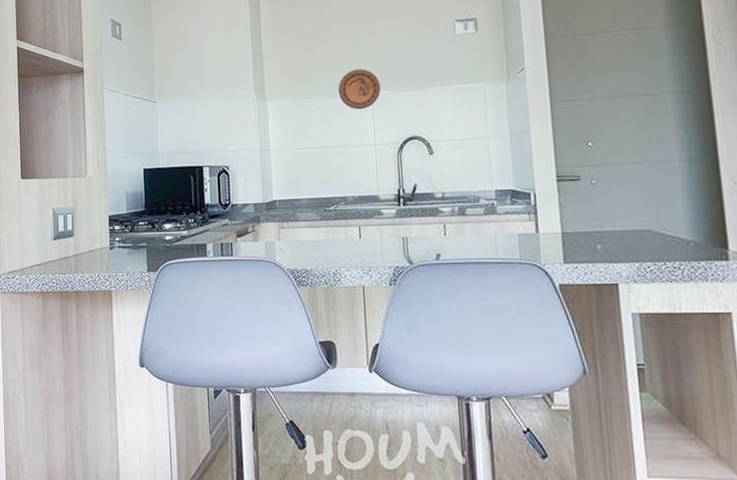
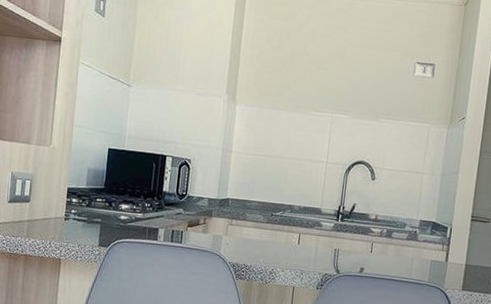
decorative plate: present [338,69,381,110] -> none [302,90,341,129]

